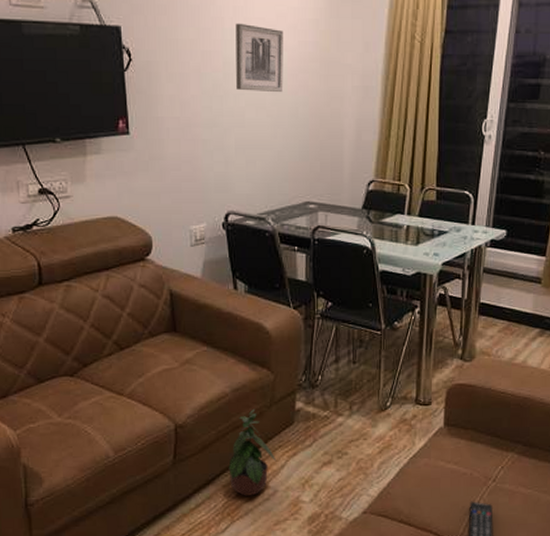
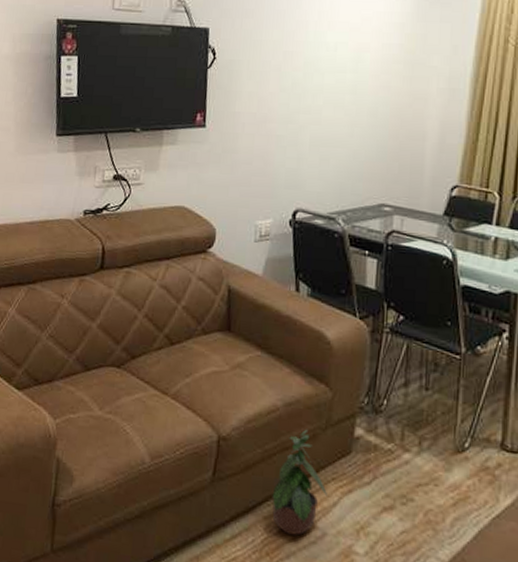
wall art: present [235,23,283,93] -> none [315,26,367,93]

